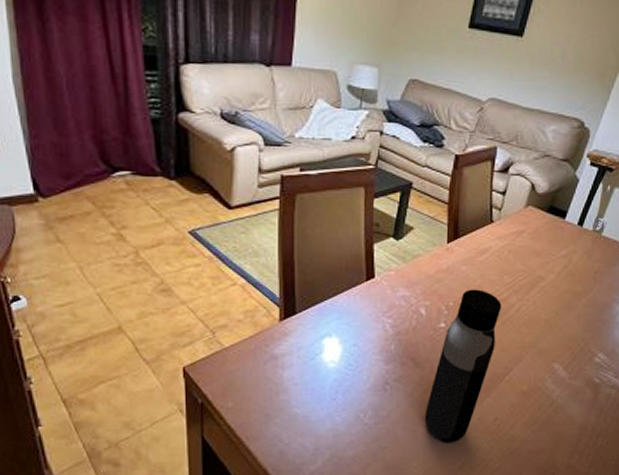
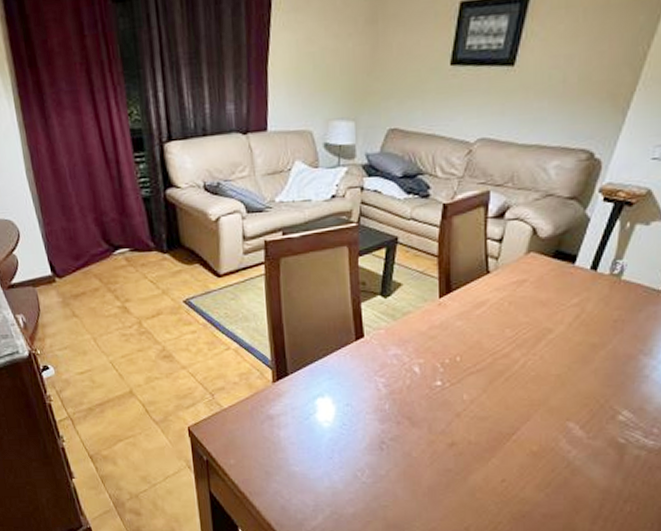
water bottle: present [424,289,502,443] -> none [424,345,504,504]

